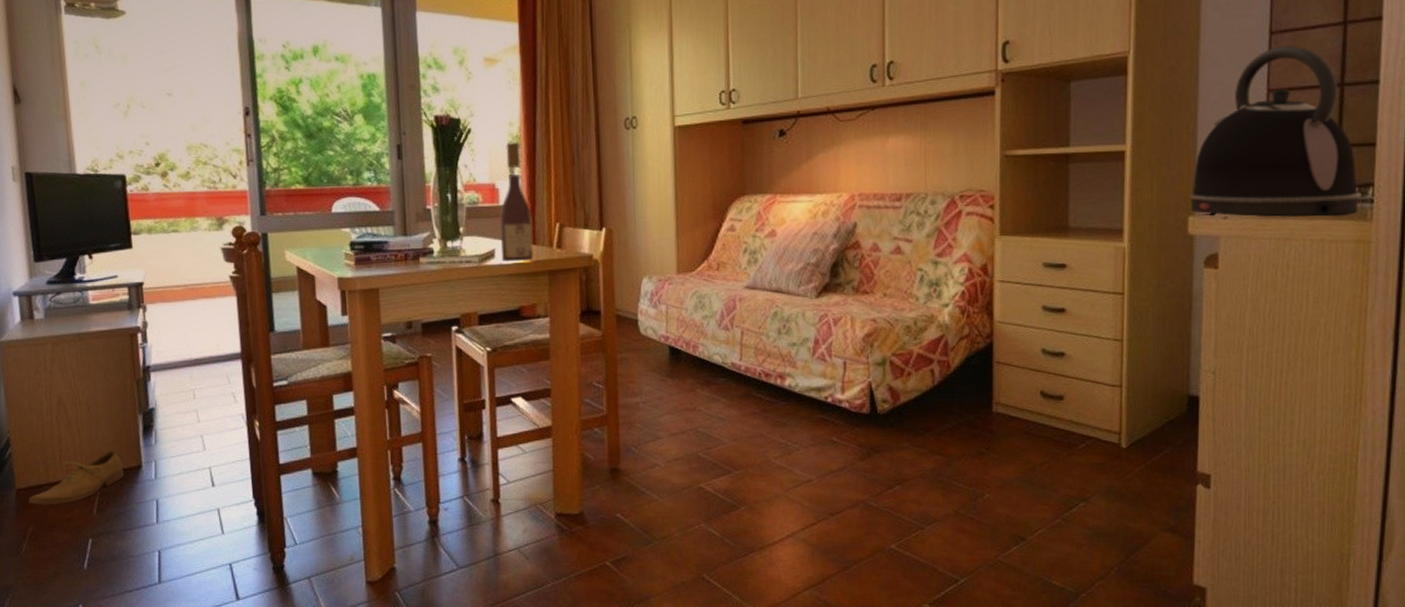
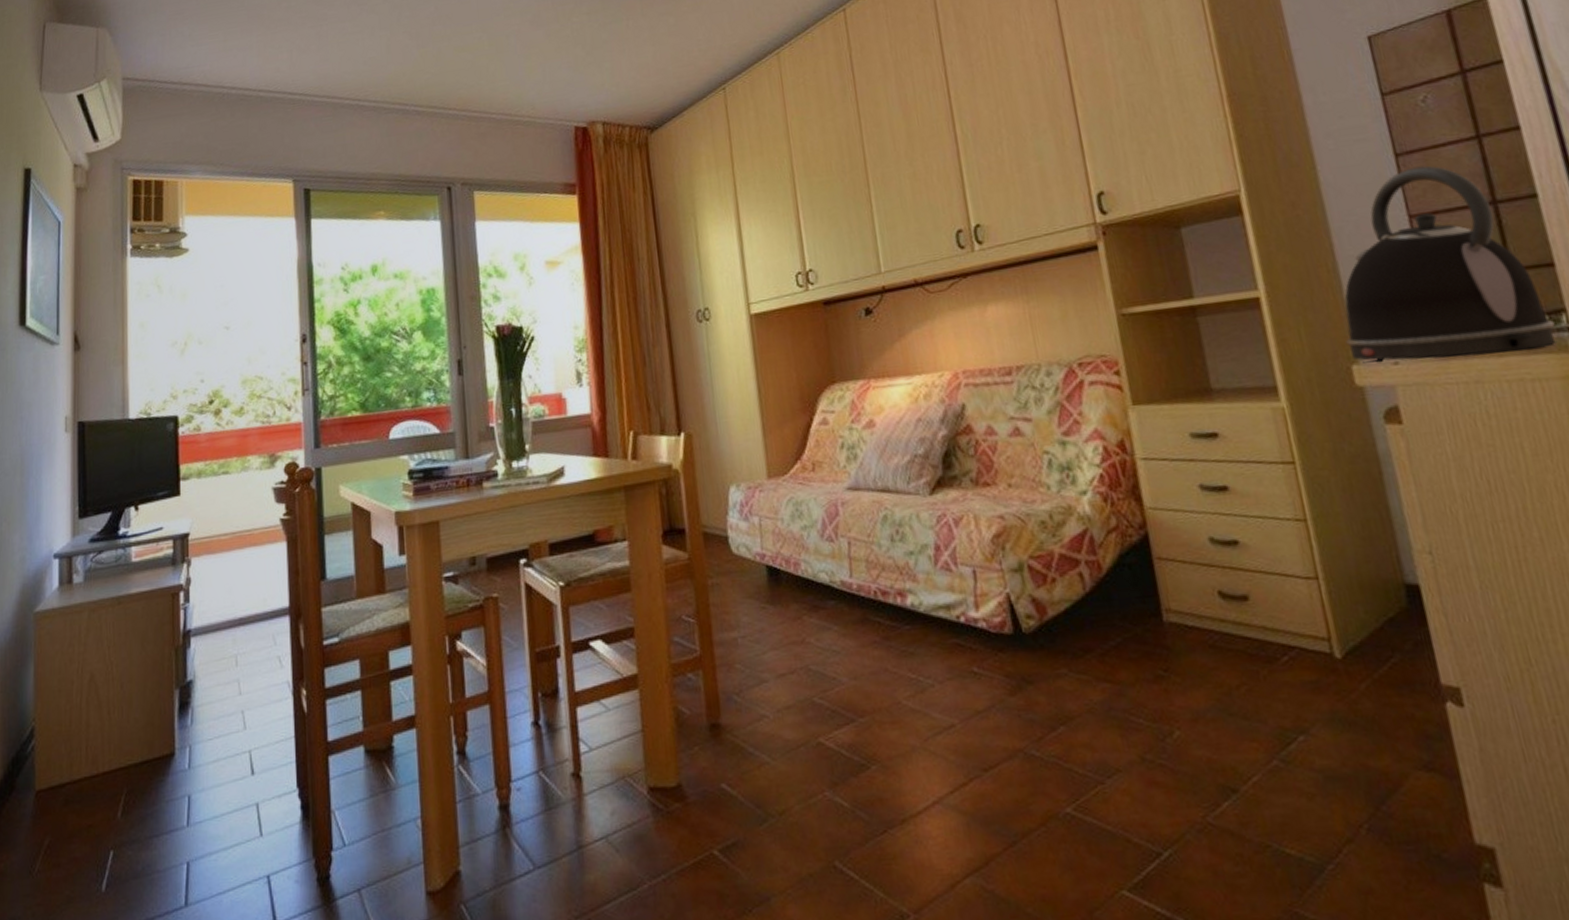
shoe: present [28,450,124,504] -> none [47,735,154,810]
wine bottle: present [500,142,534,263] -> none [568,346,608,481]

